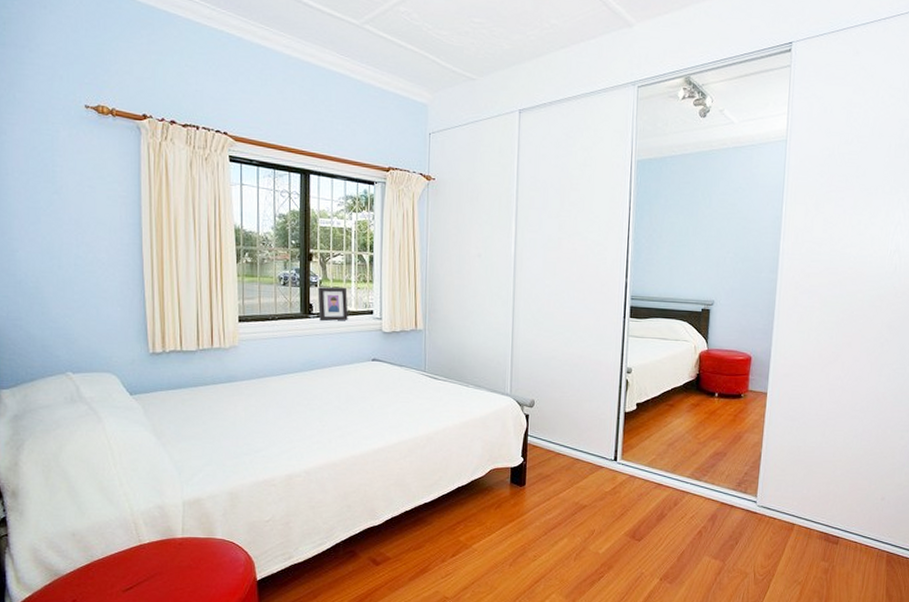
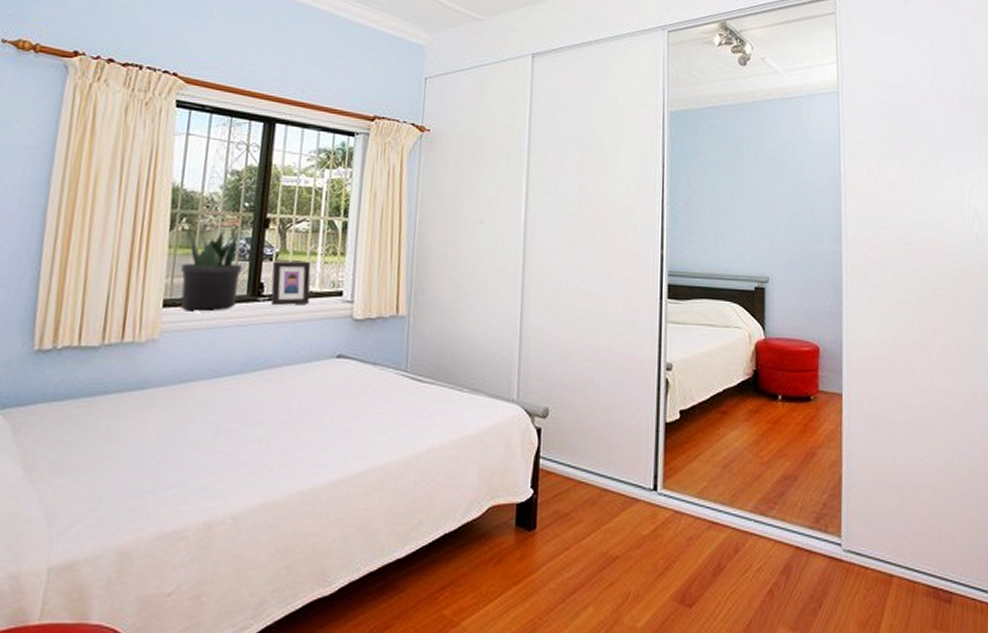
planter: none [249,260,295,326] -> present [180,227,243,312]

